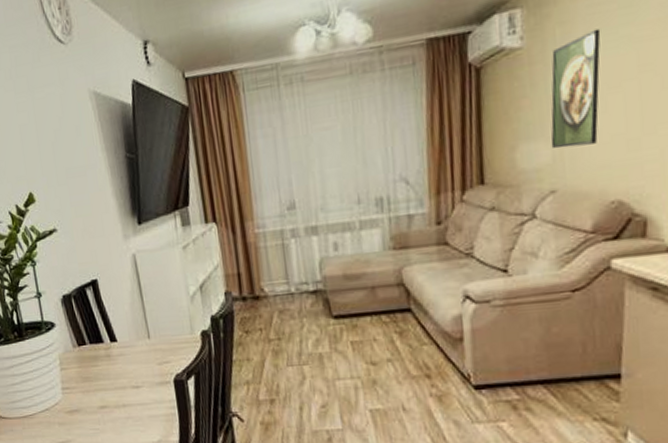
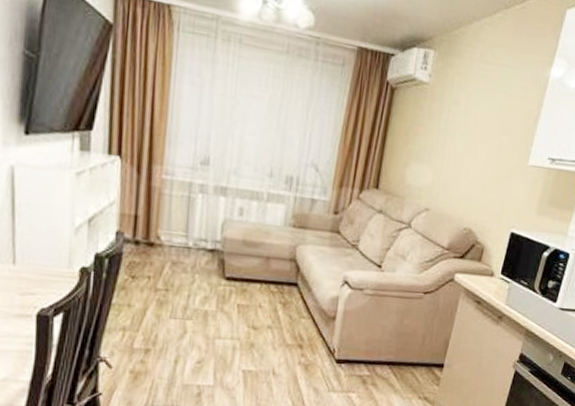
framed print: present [551,28,601,149] -> none [433,88,484,179]

